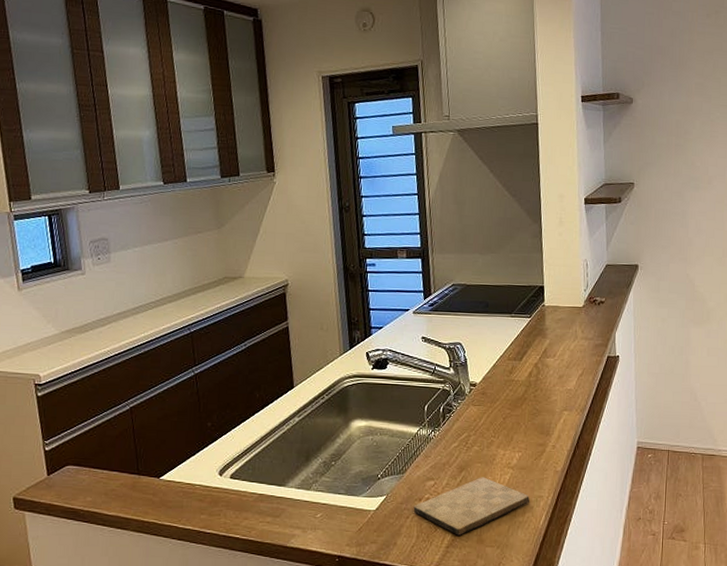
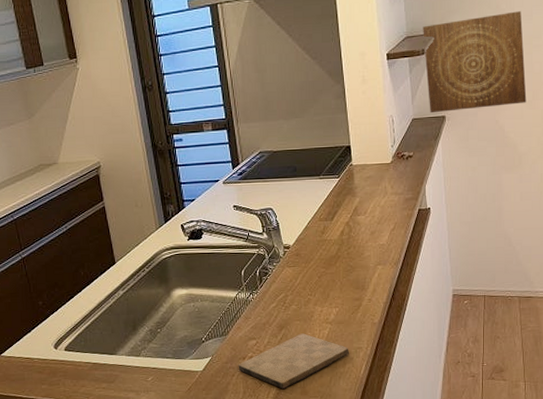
wall art: none [620,170,717,261] -> present [423,11,527,113]

